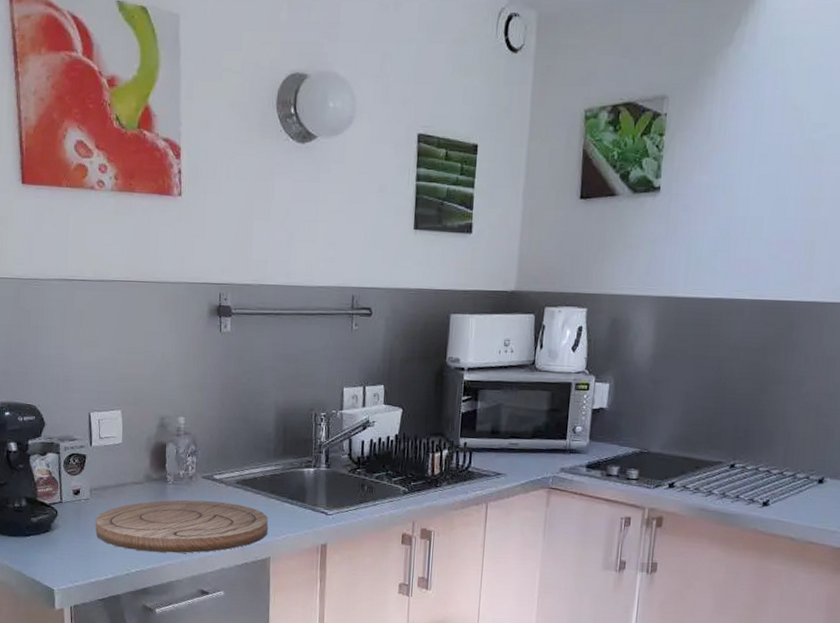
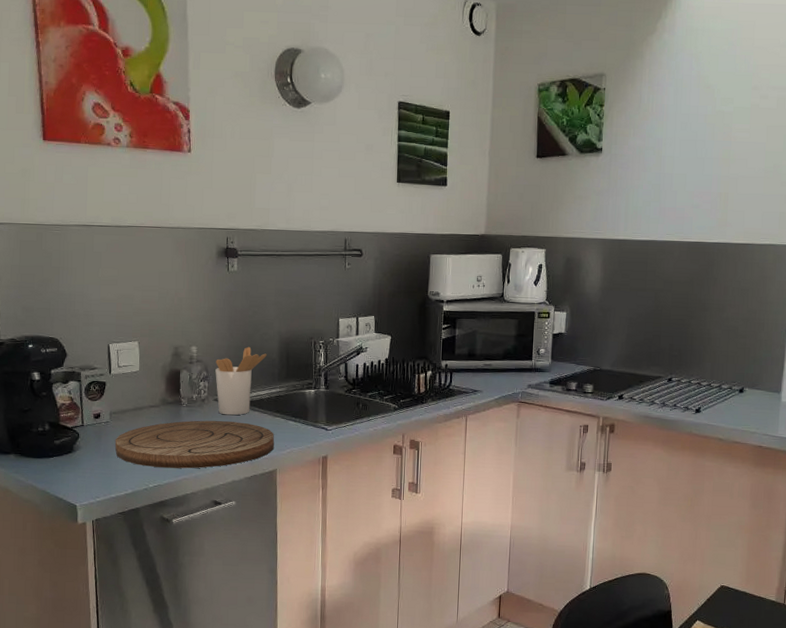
utensil holder: none [204,418,262,496] -> present [215,346,267,416]

